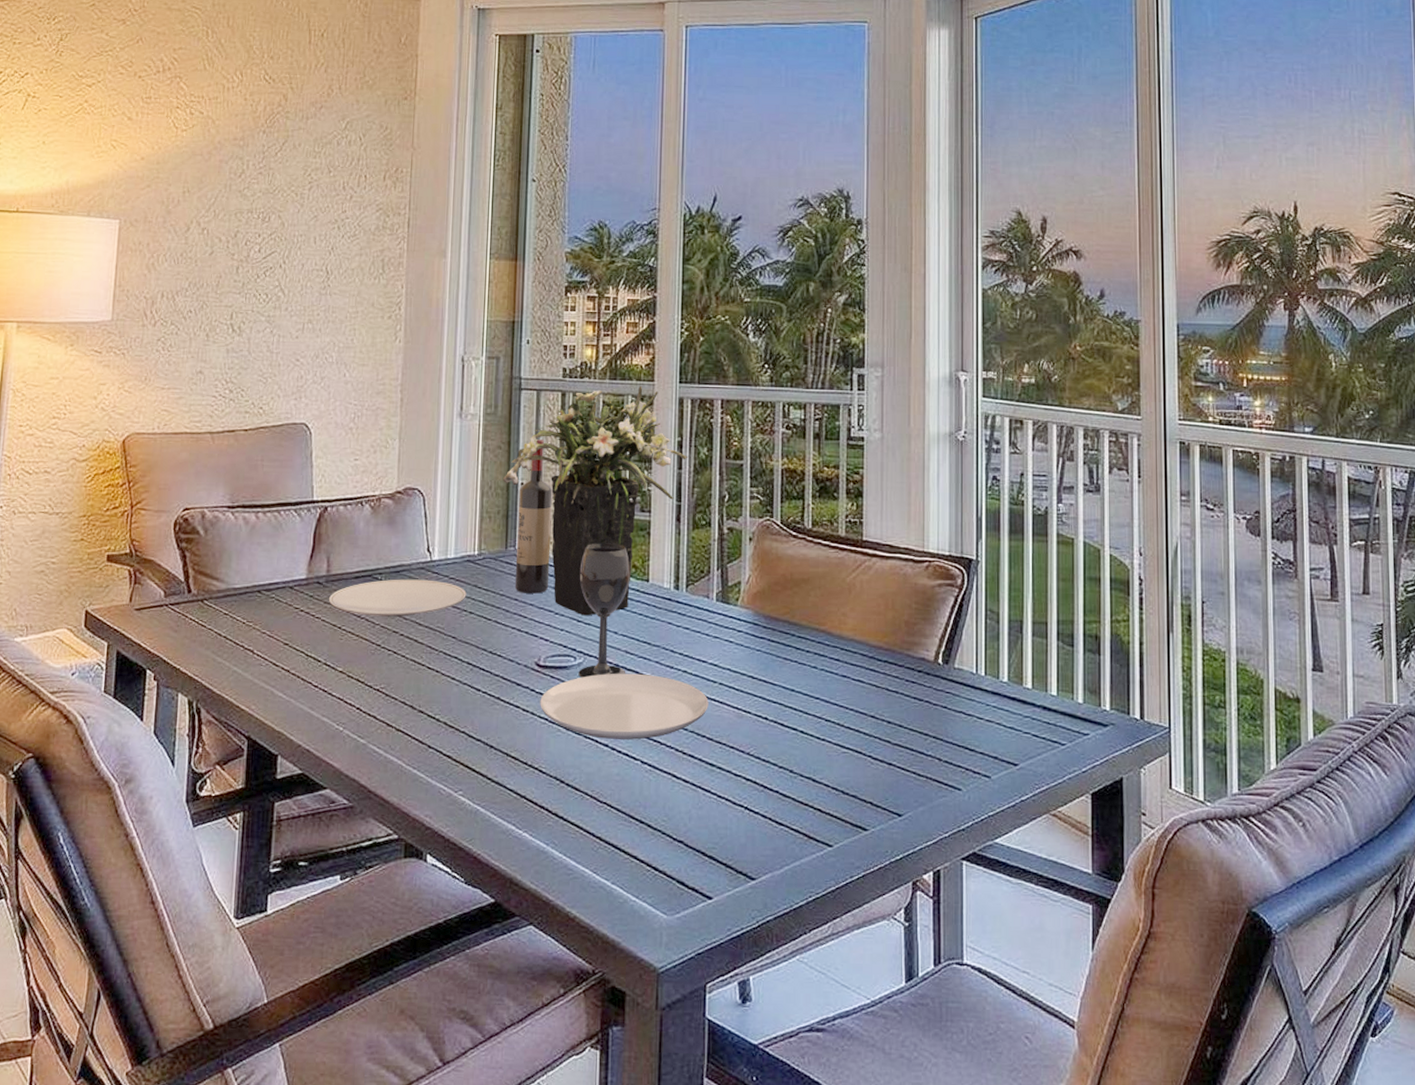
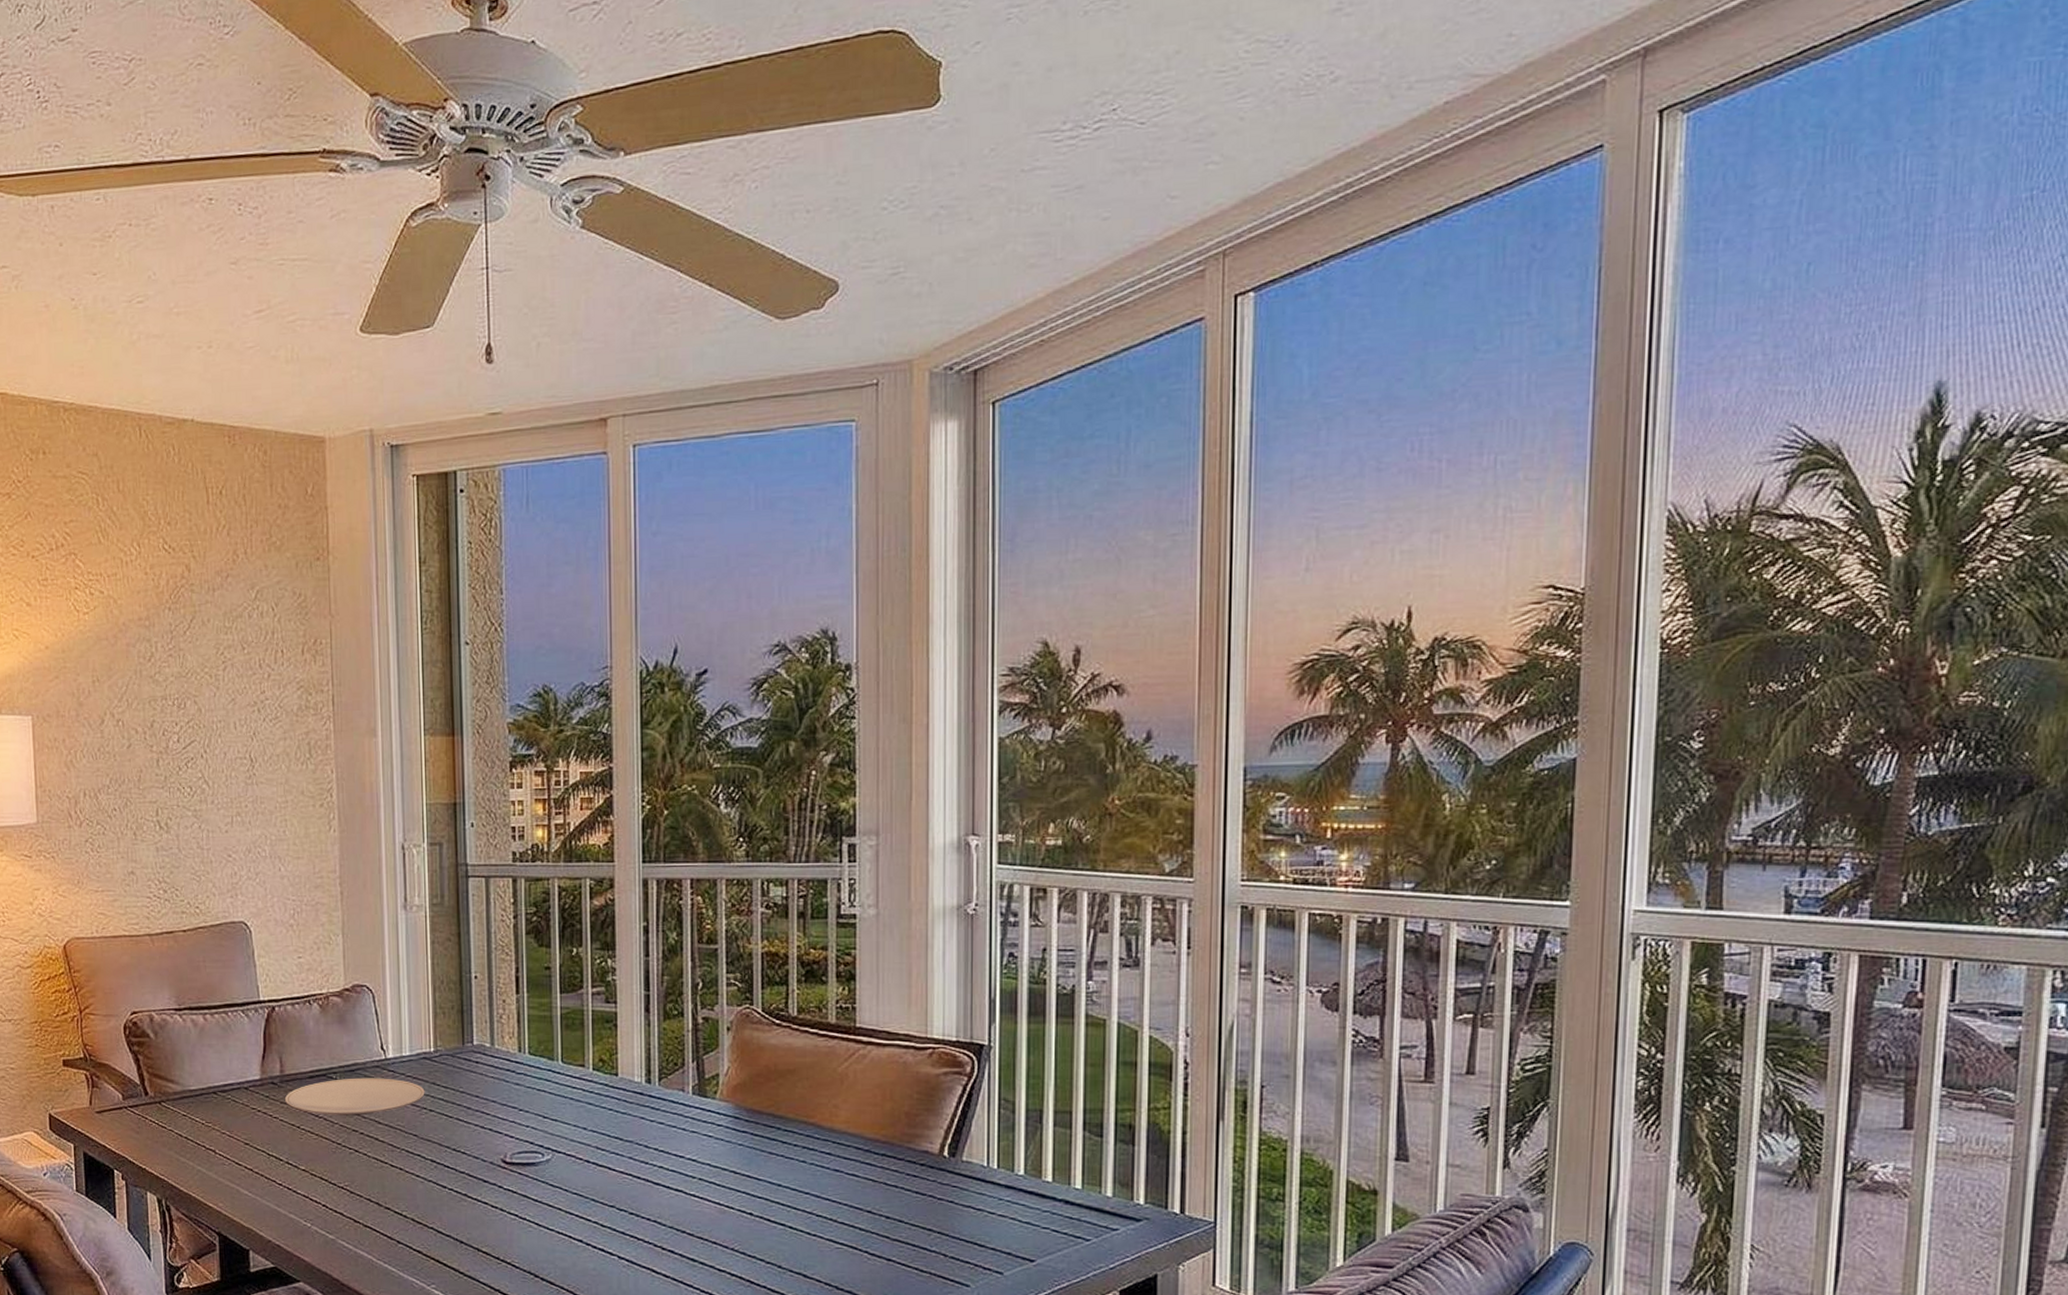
flower arrangement: present [502,386,688,616] -> none [454,868,656,1112]
wine bottle: present [514,438,553,594] -> none [472,929,511,1090]
plate: present [540,673,709,740] -> none [509,1169,688,1235]
wine glass: present [578,543,631,678] -> none [542,1036,598,1174]

